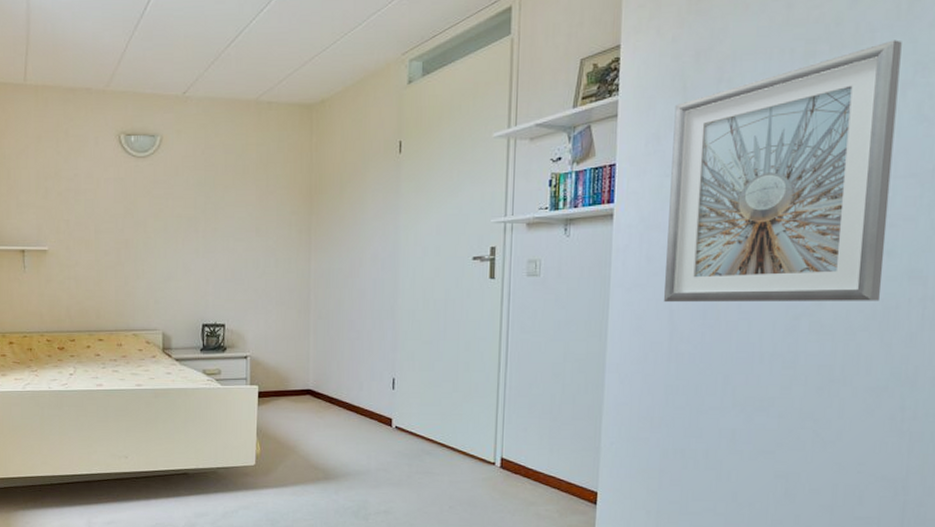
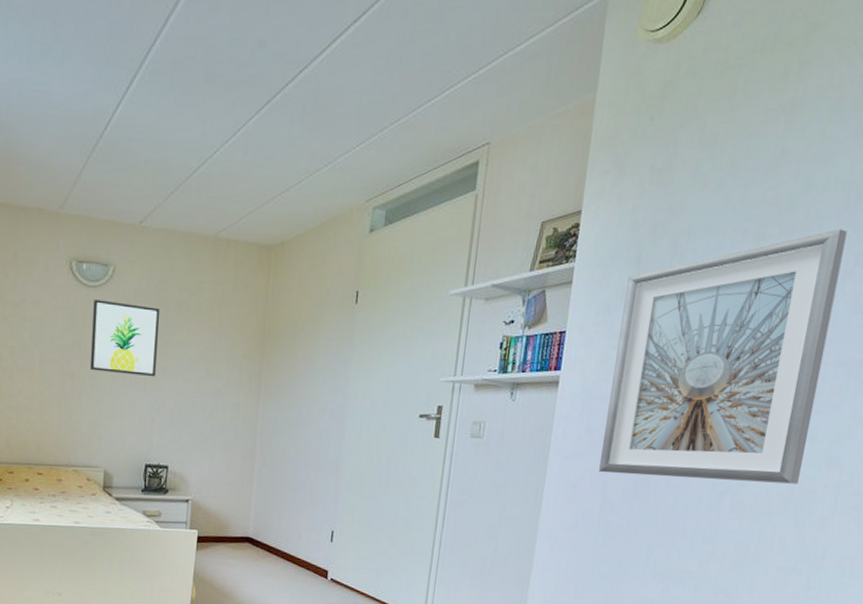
wall art: none [143,169,208,239] -> present [91,299,161,377]

